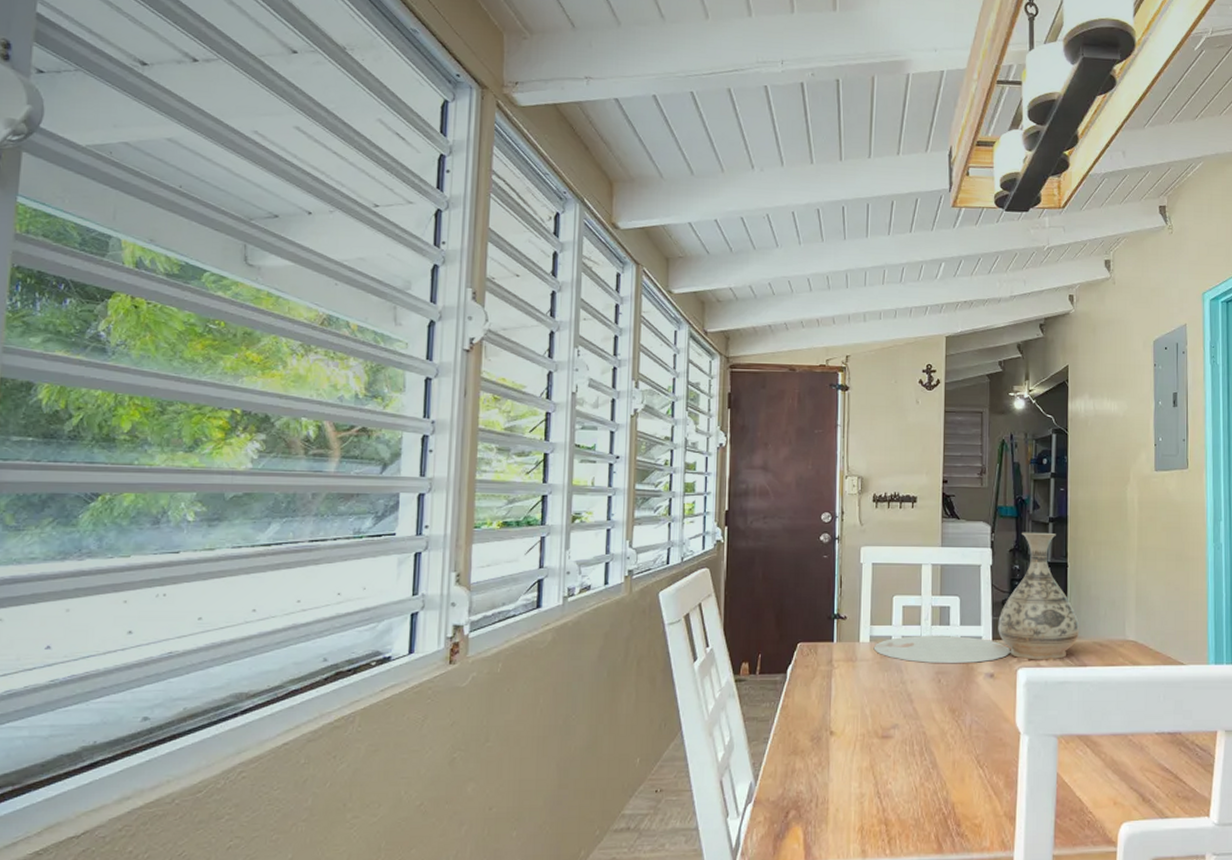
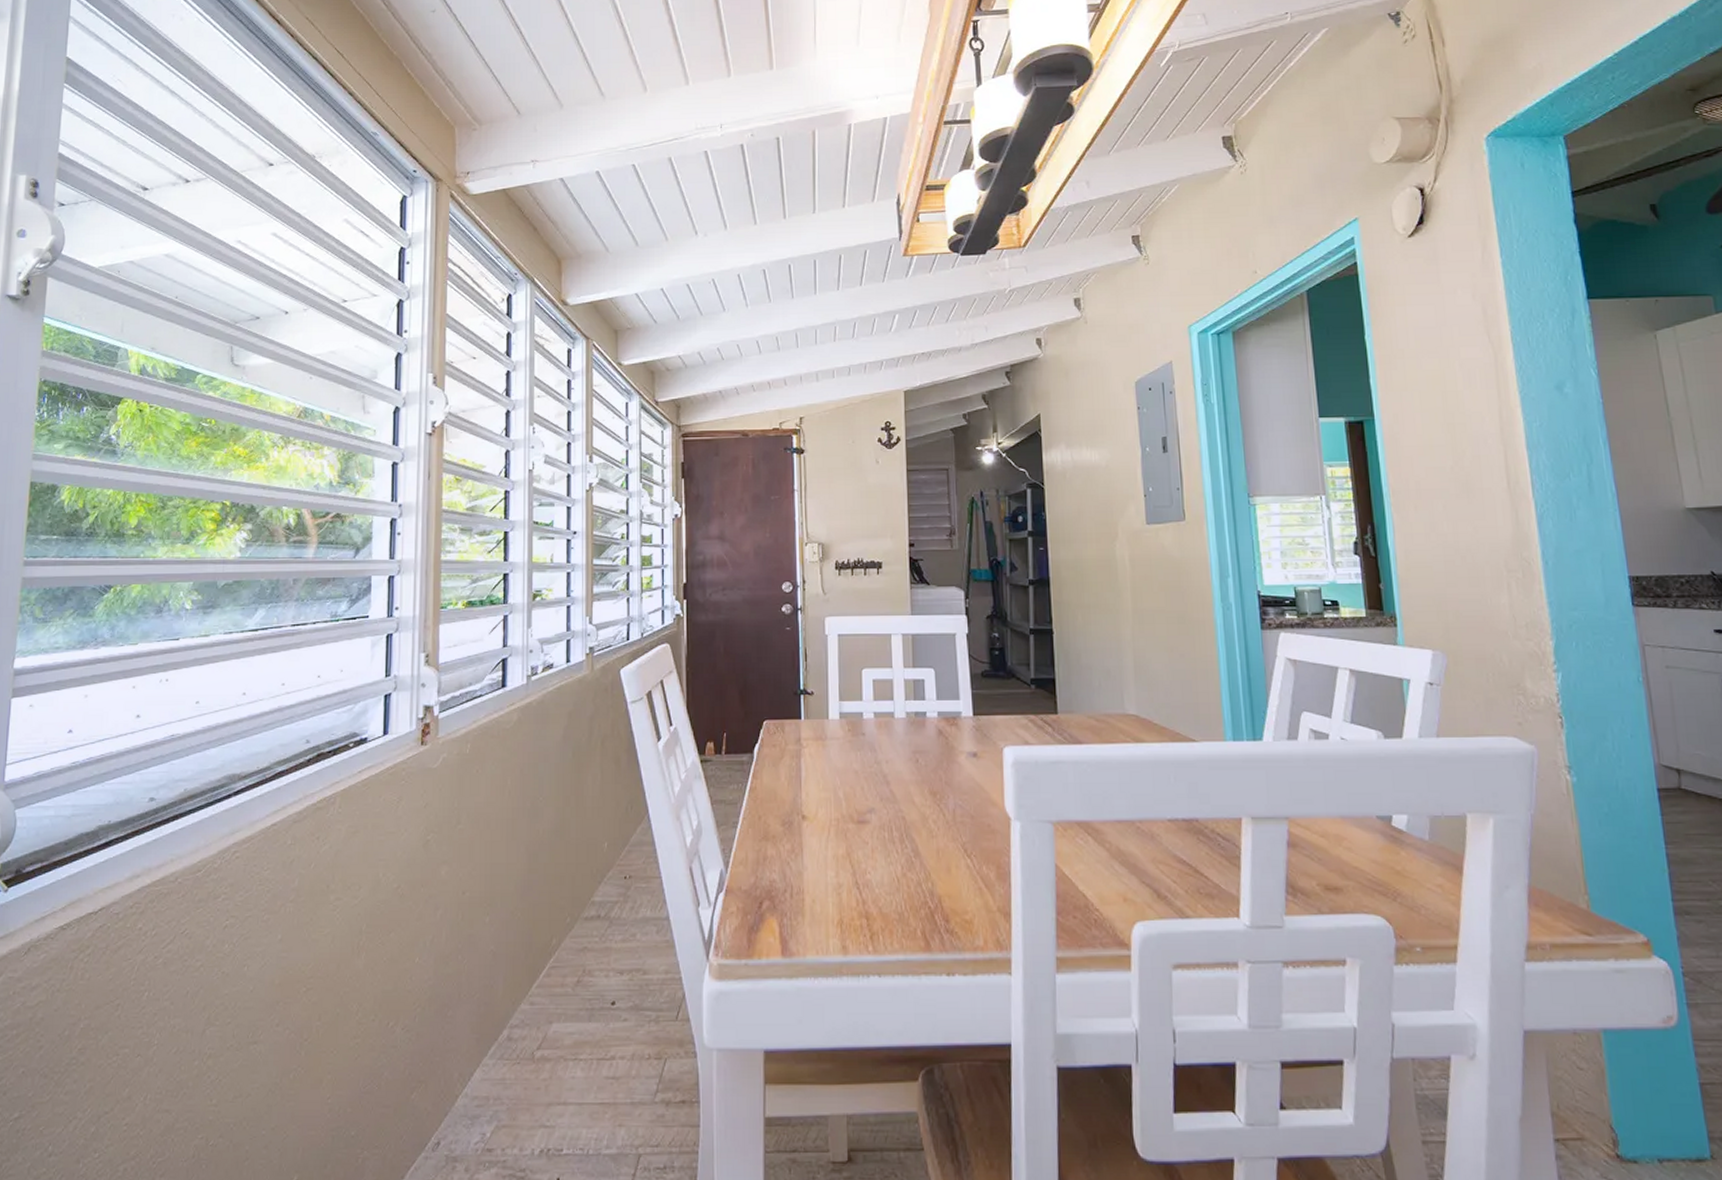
placemat: present [873,635,1011,664] -> none [844,710,995,742]
vase: present [998,532,1080,660] -> none [978,596,1072,738]

